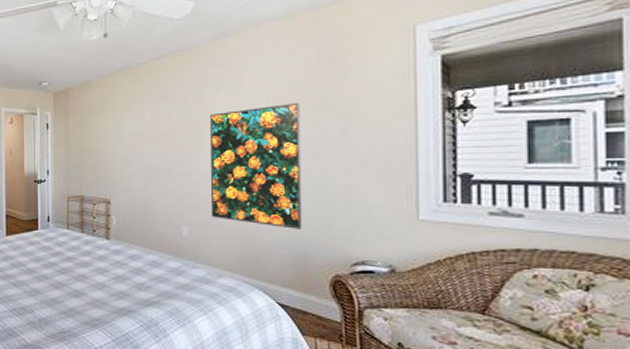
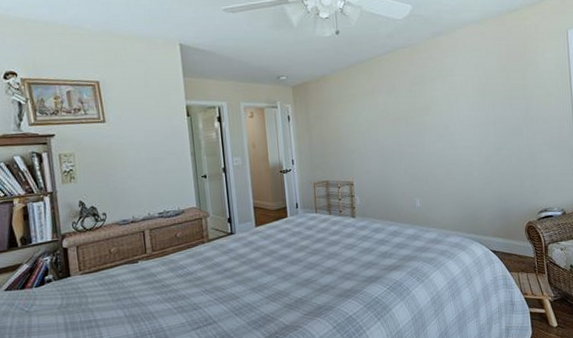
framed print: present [209,102,302,229] -> none [430,89,504,191]

